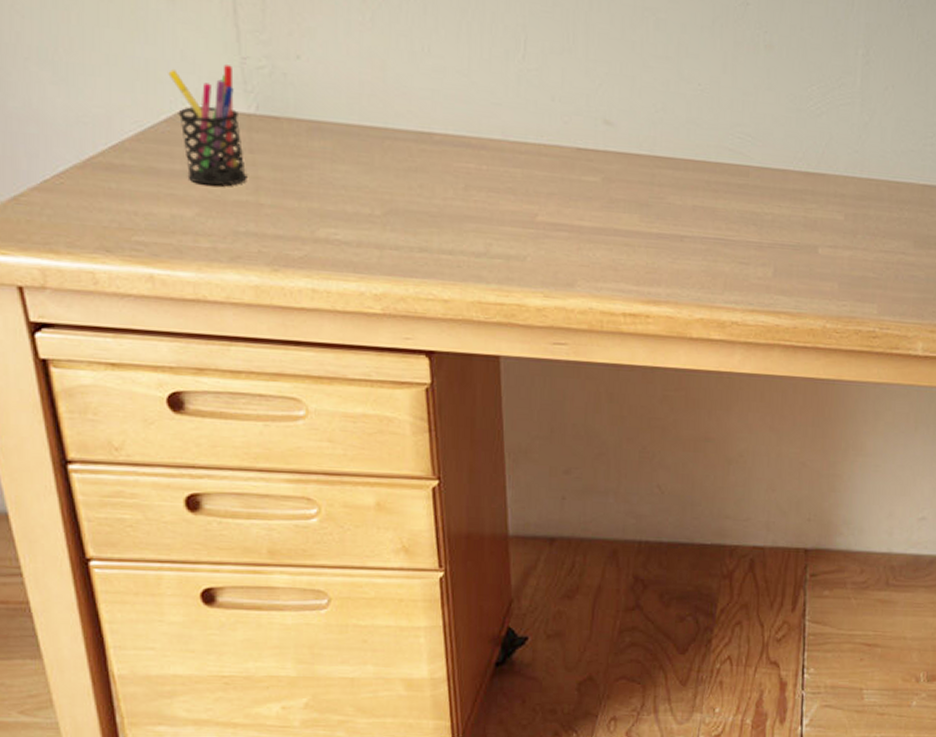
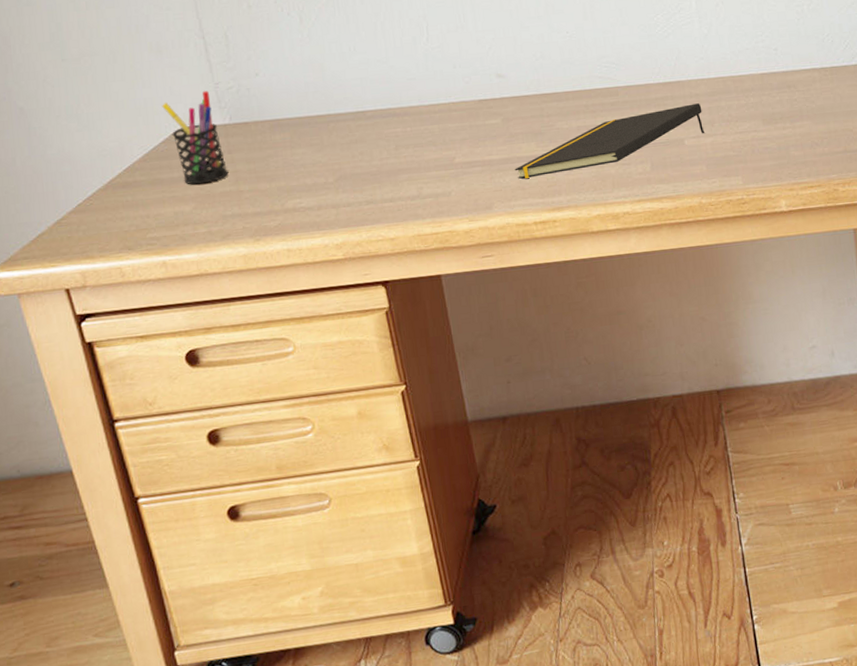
notepad: none [609,205,846,260] -> present [515,103,705,179]

